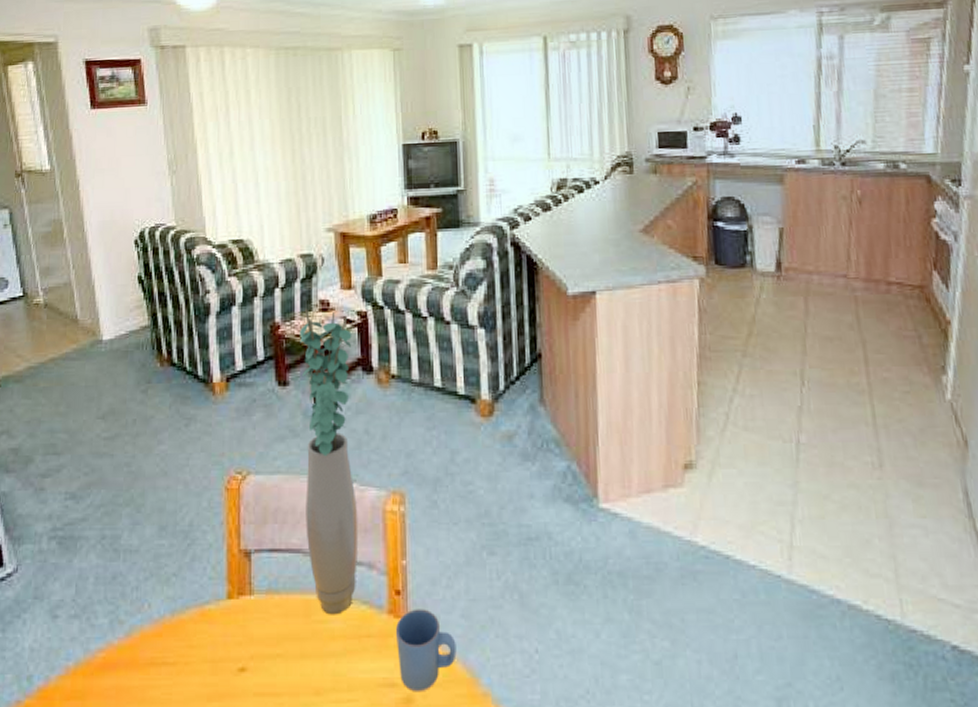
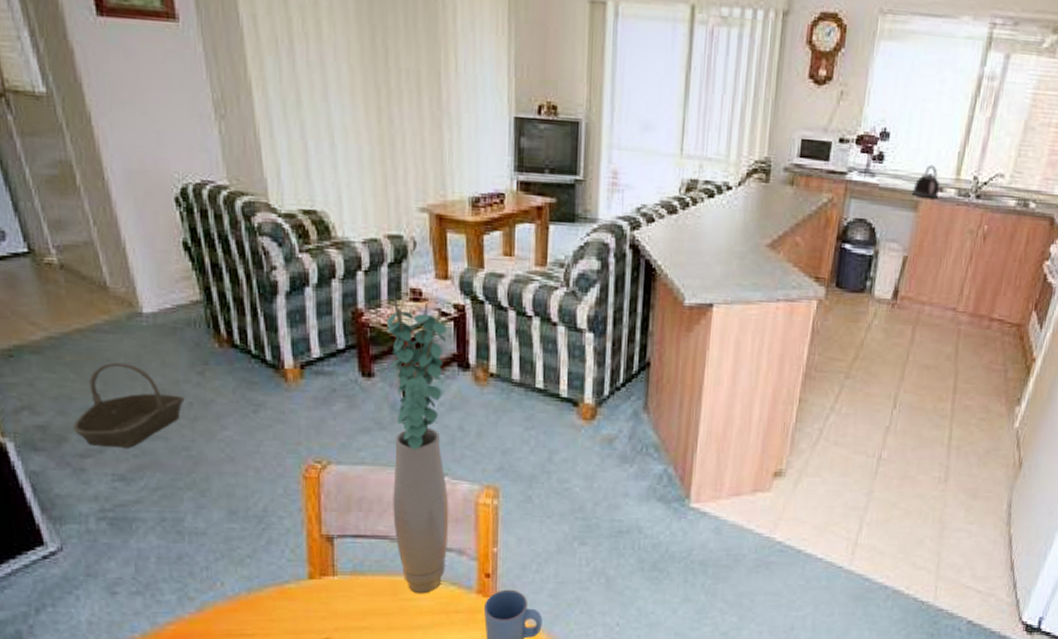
basket: none [38,386,130,467] -> present [72,362,185,448]
kettle: none [775,140,803,172] -> present [912,164,940,199]

